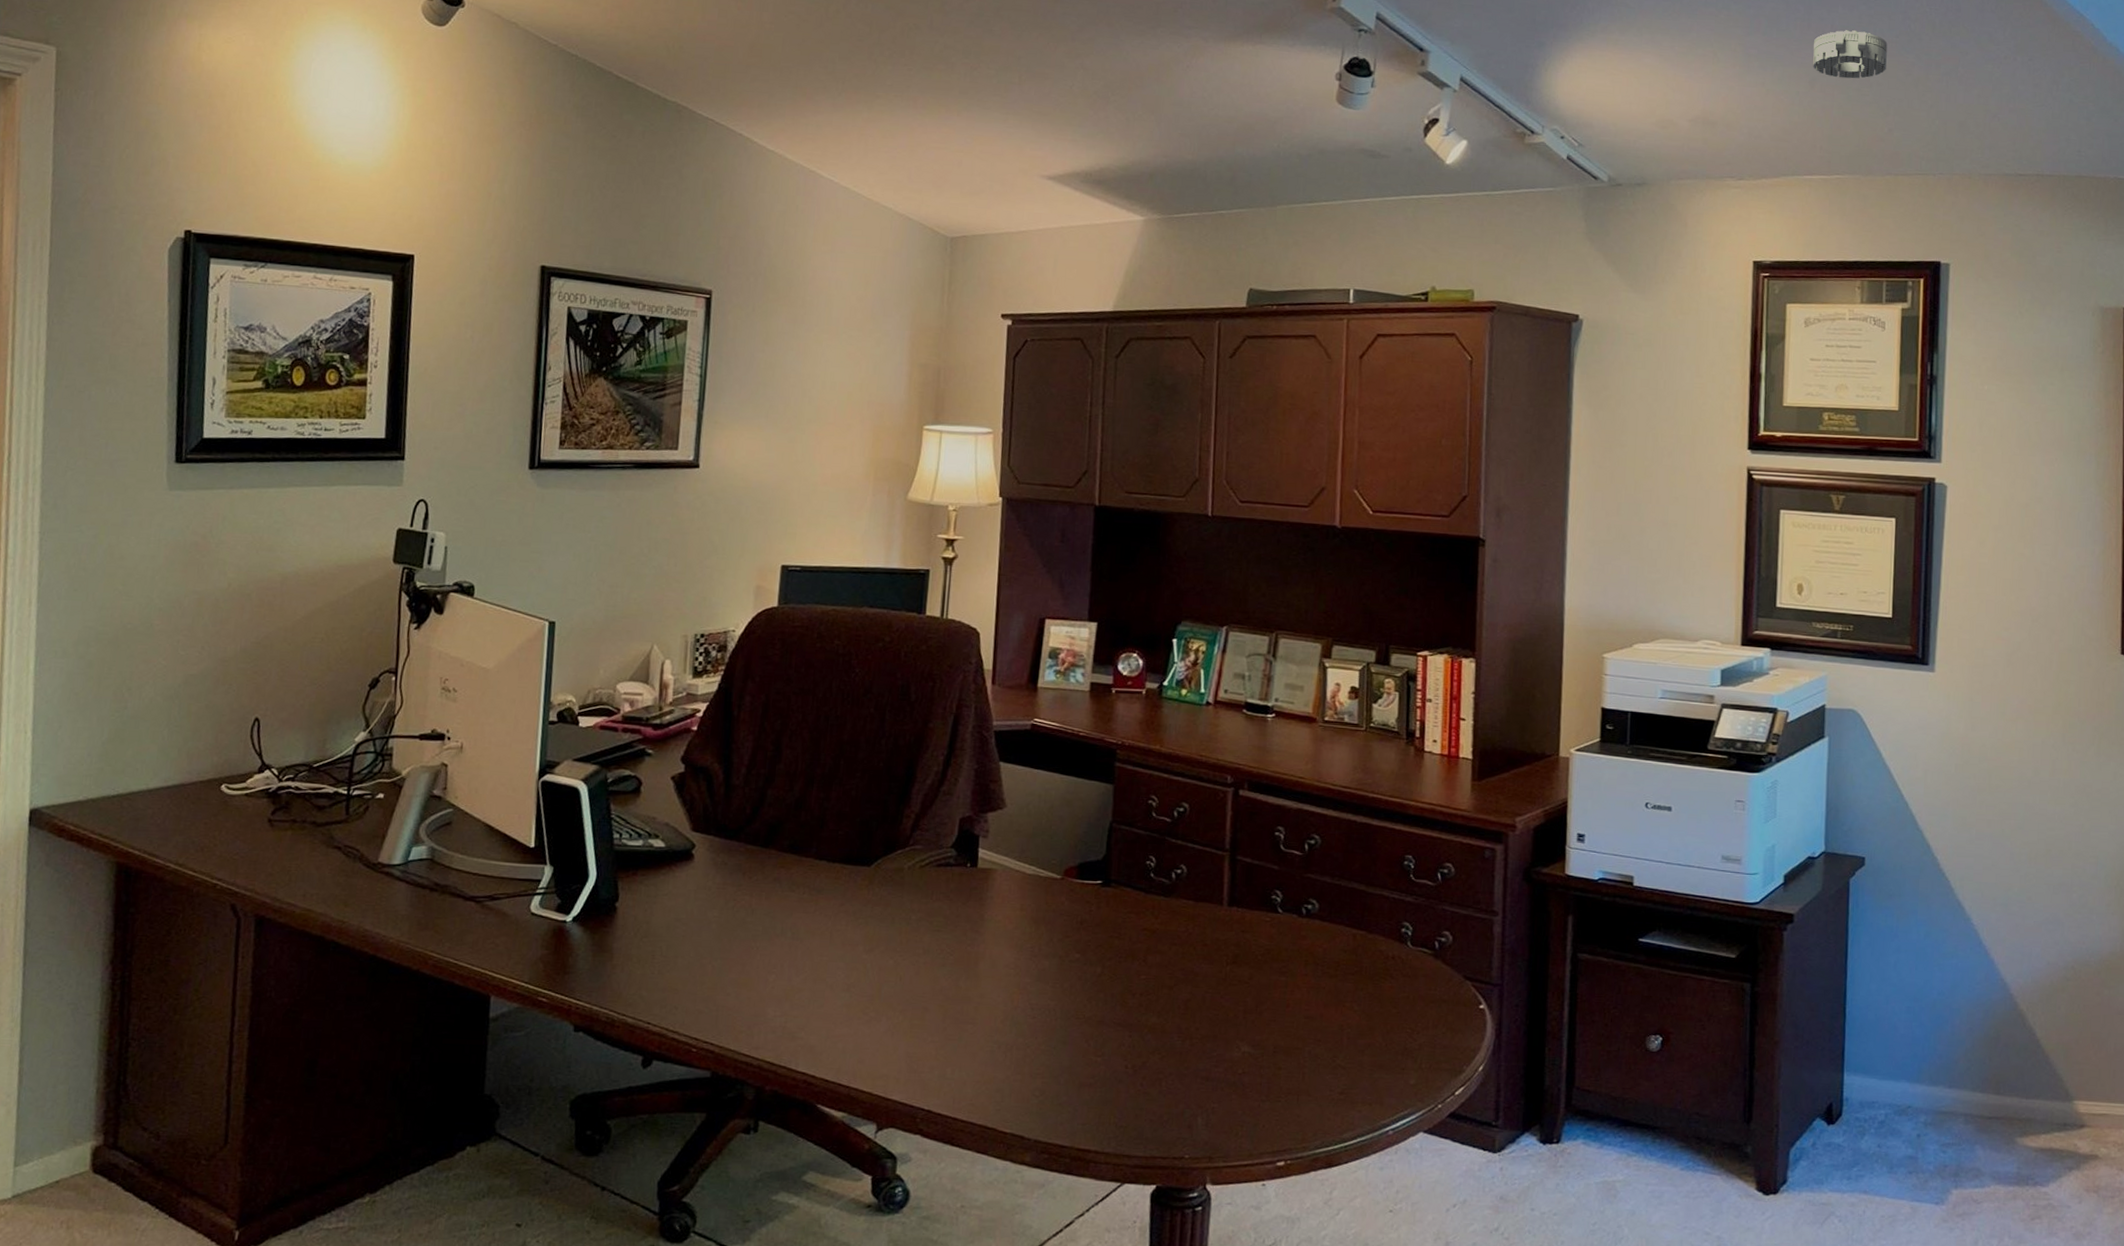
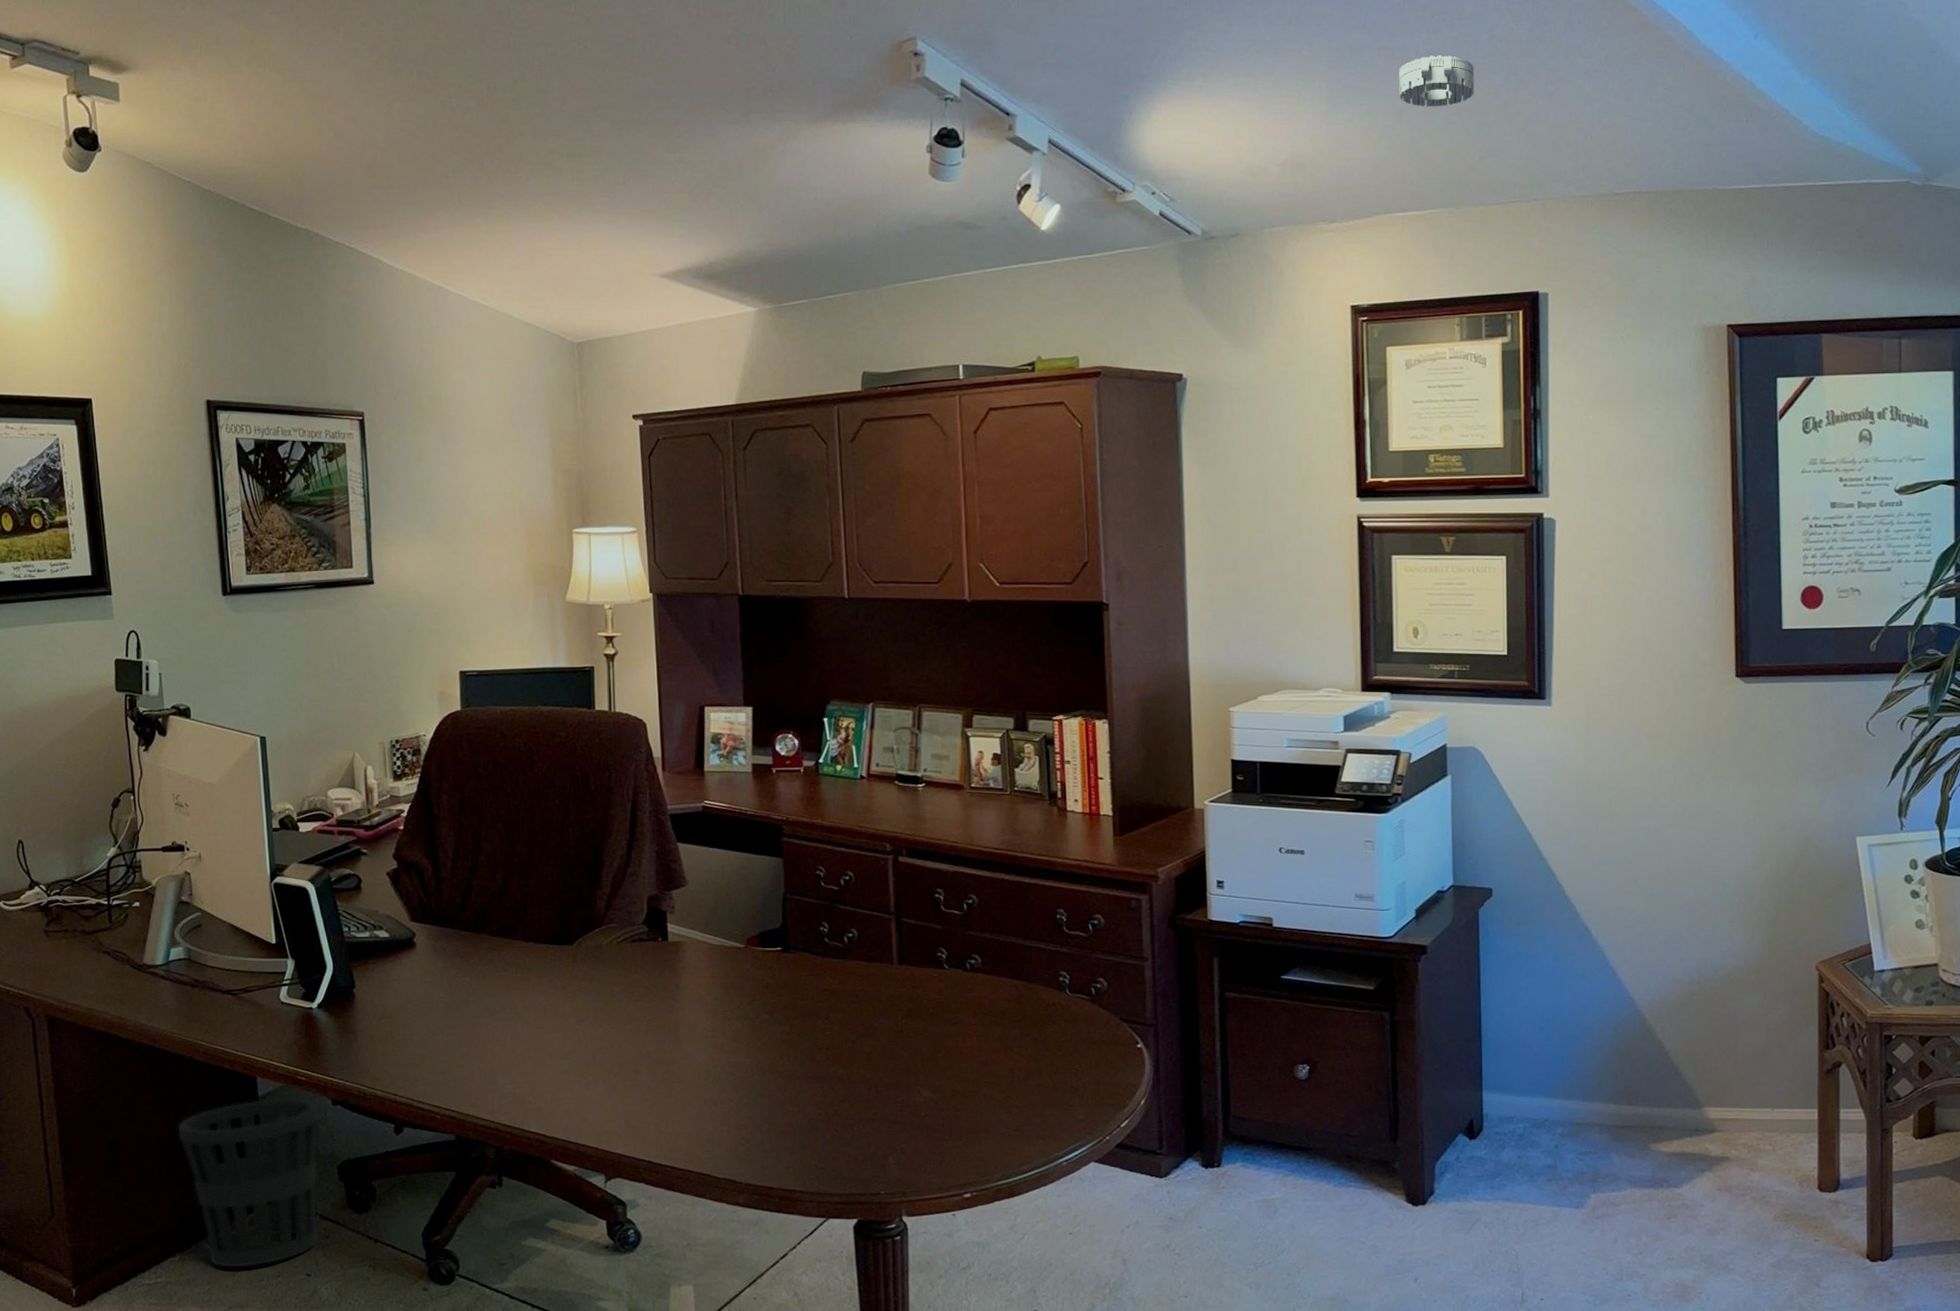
wastebasket: none [388,1020,559,1215] -> present [177,1098,321,1269]

